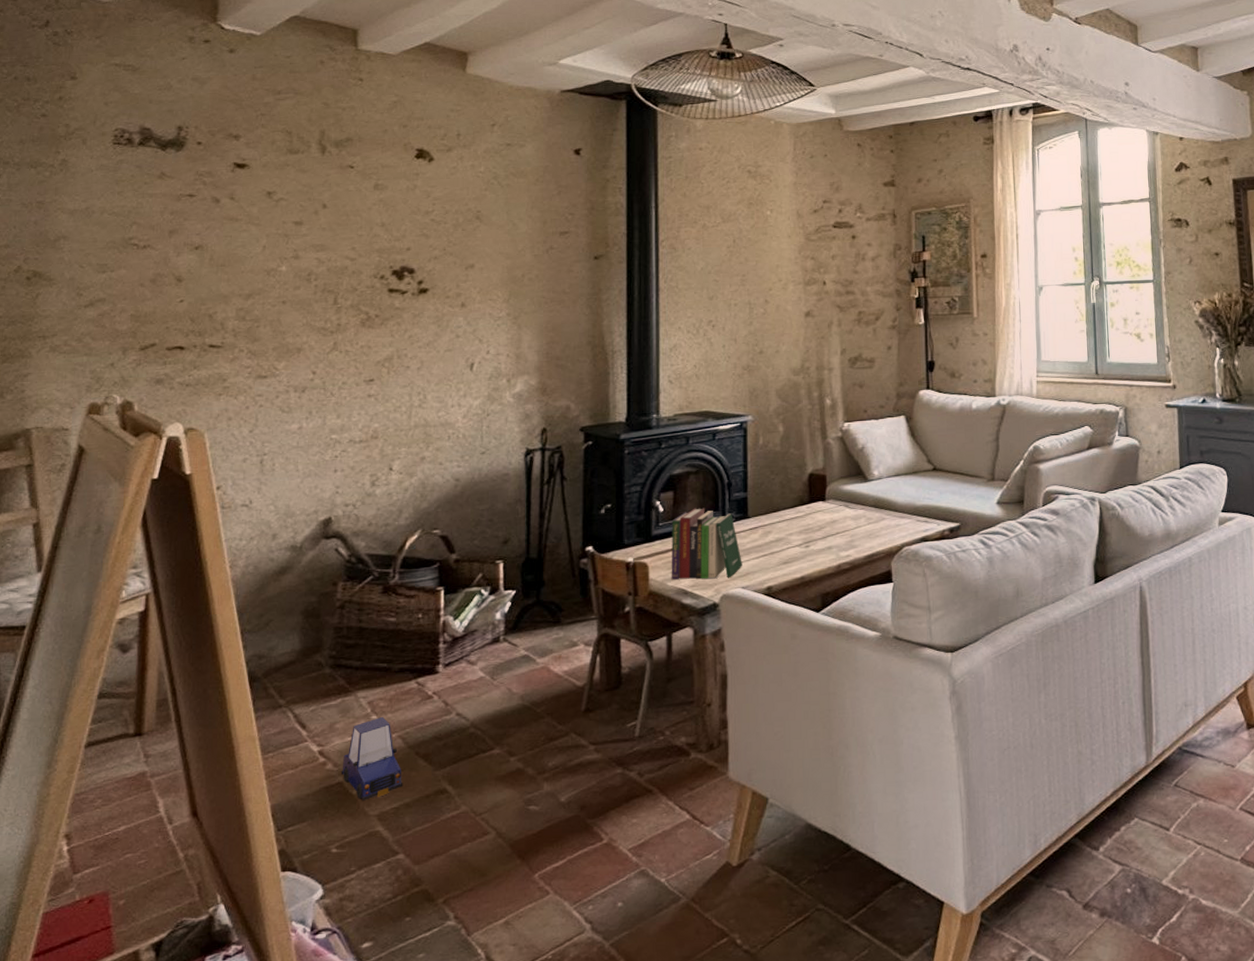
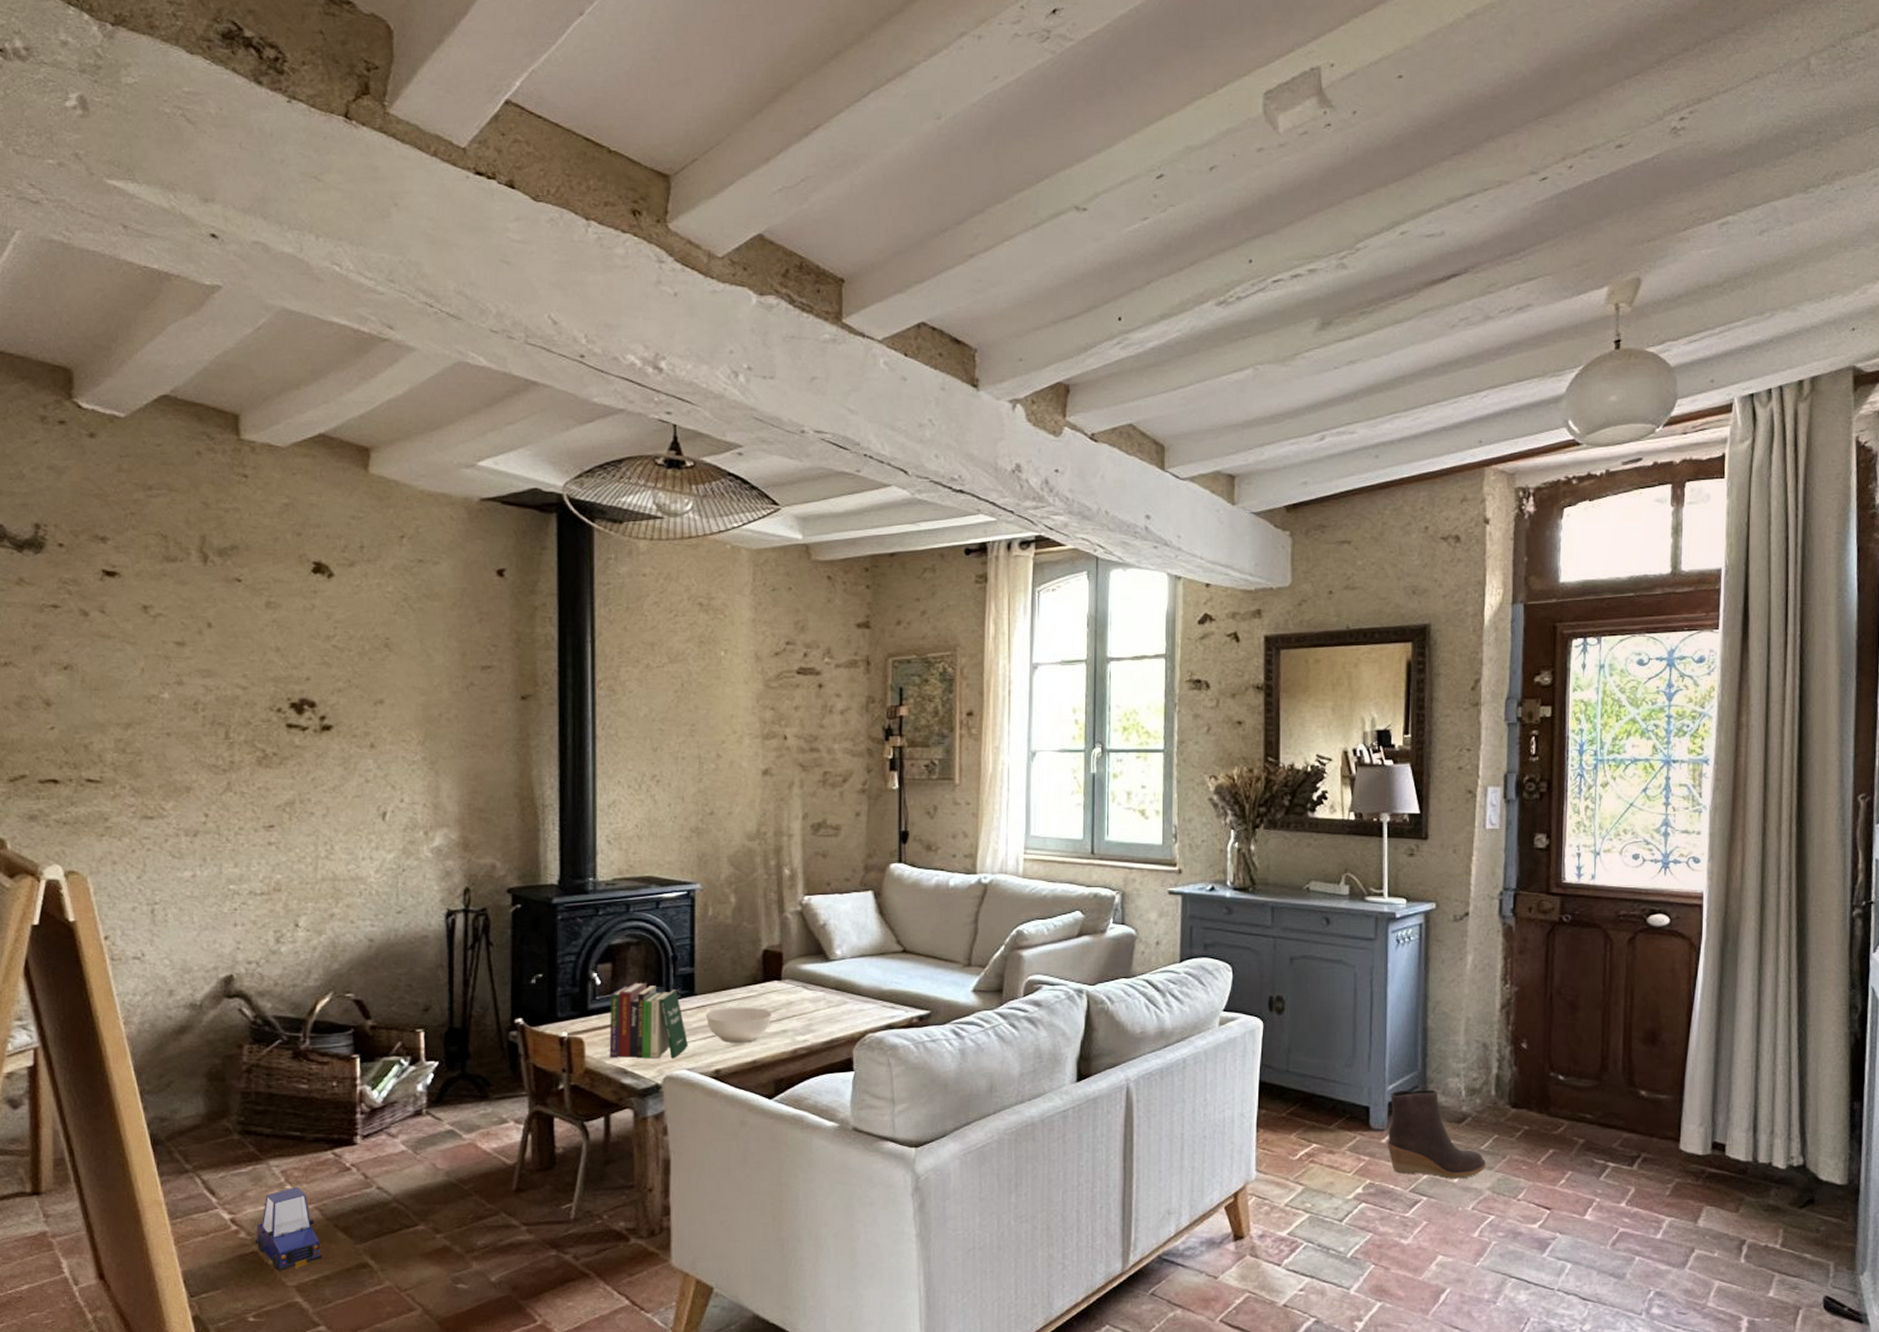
bowl: none [758,526,818,561] -> present [705,1007,772,1043]

